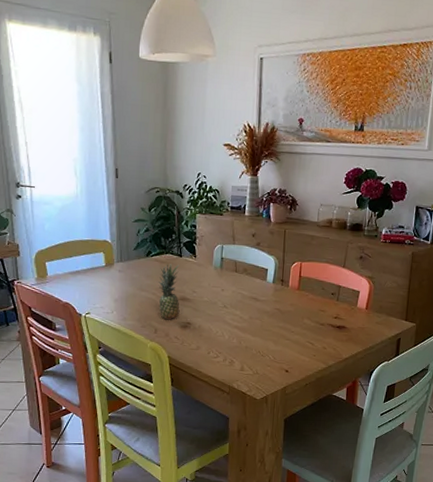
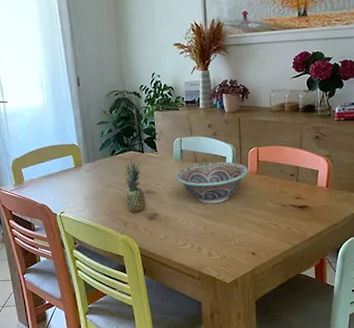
decorative bowl: none [213,273,290,317] -> present [175,161,248,204]

